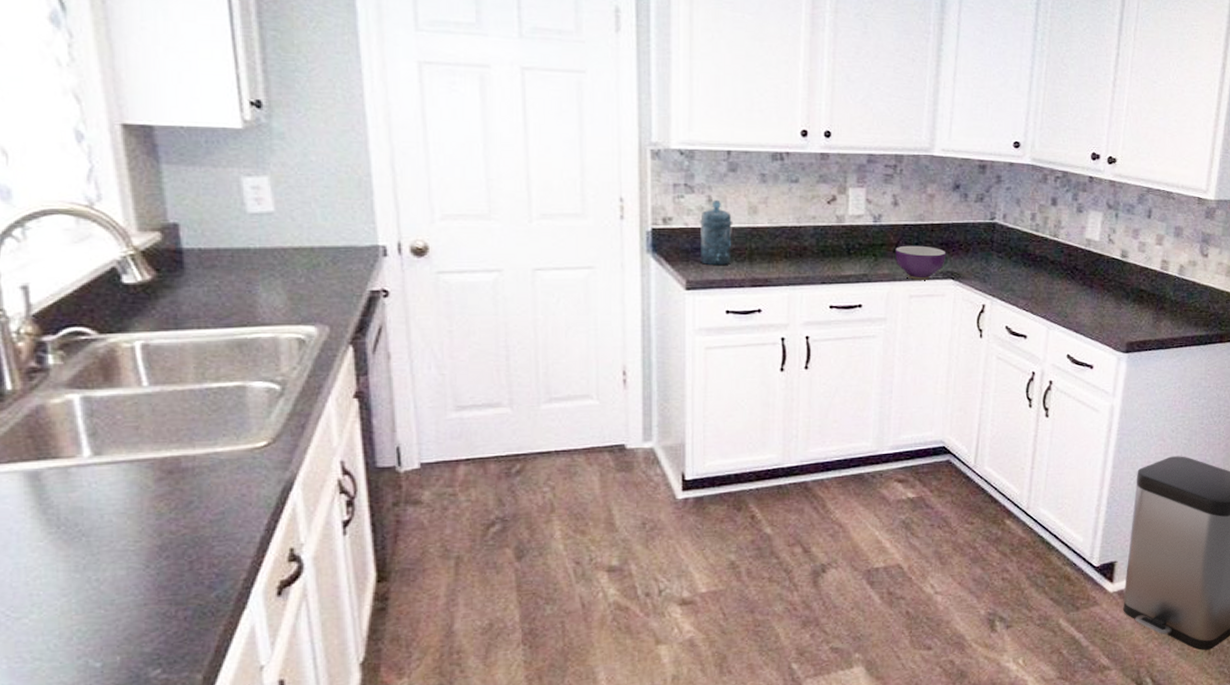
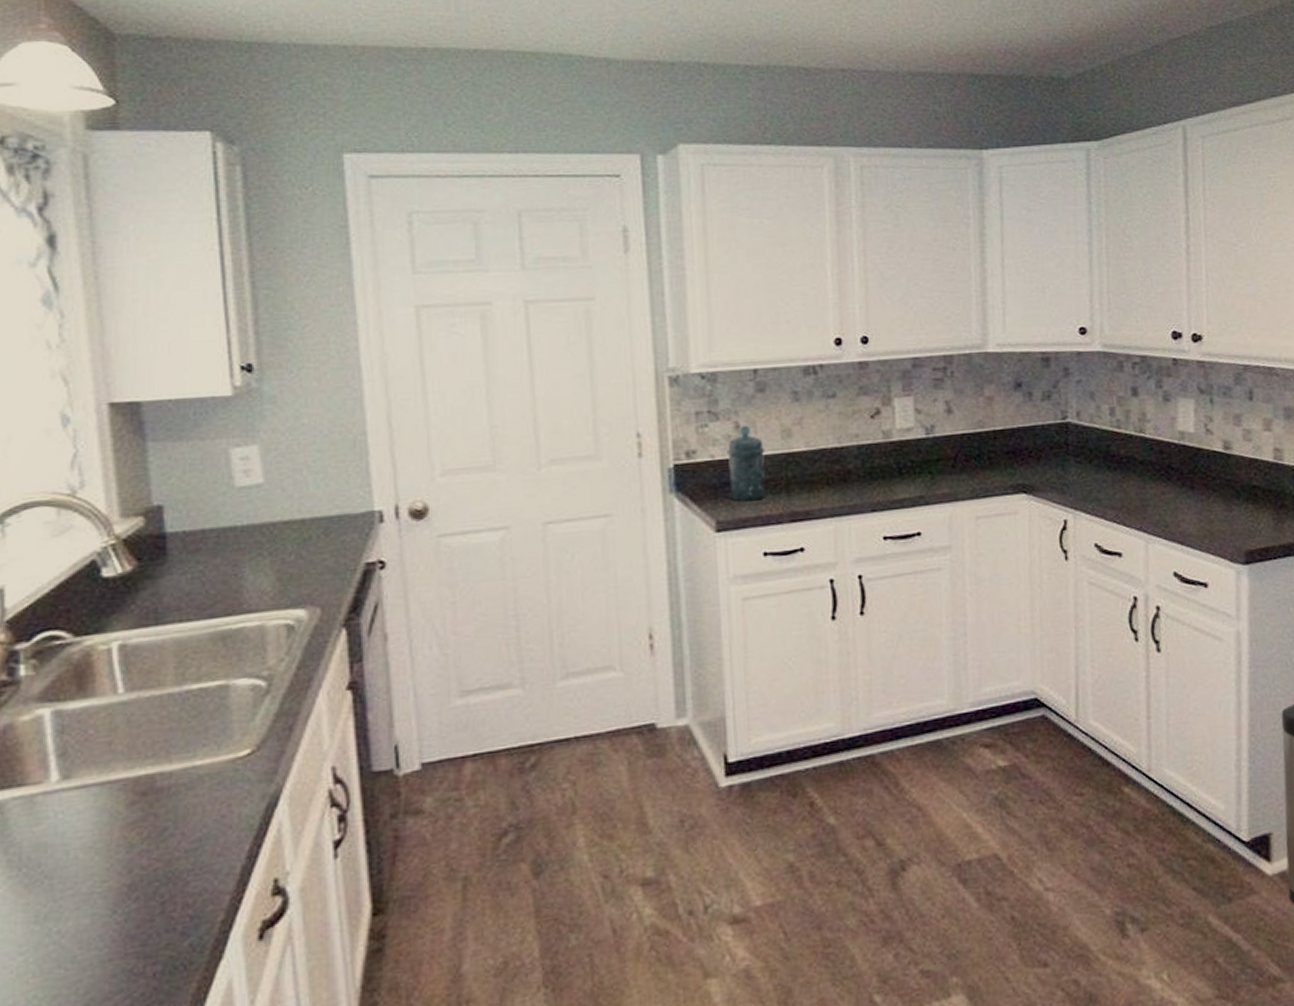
bowl: present [895,245,947,280] -> none [954,456,1015,498]

